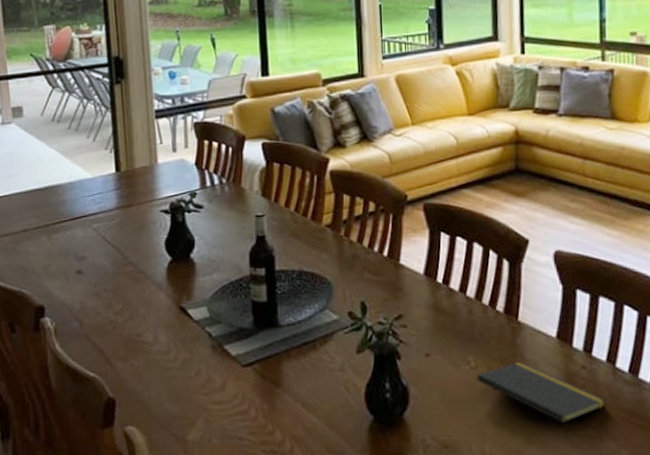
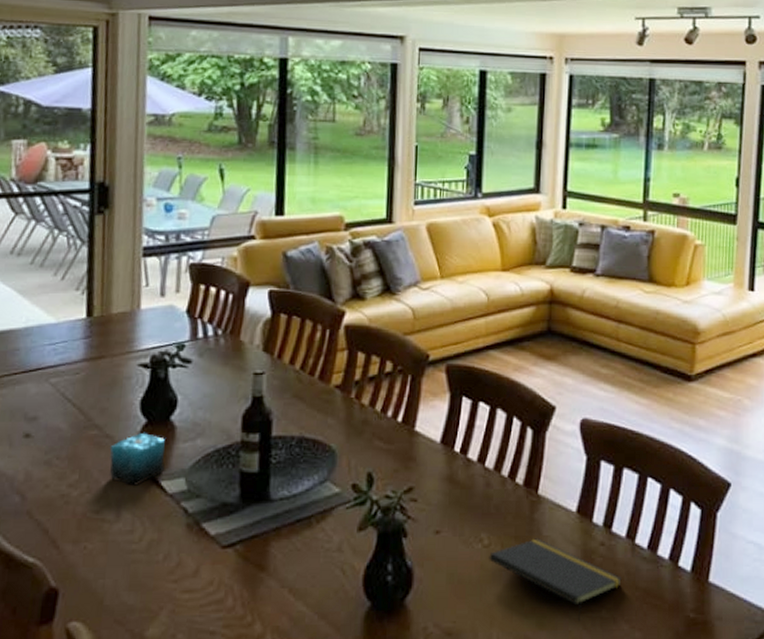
candle: none [144,268,190,313] -> present [109,432,166,486]

